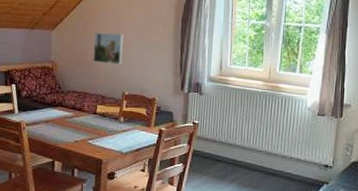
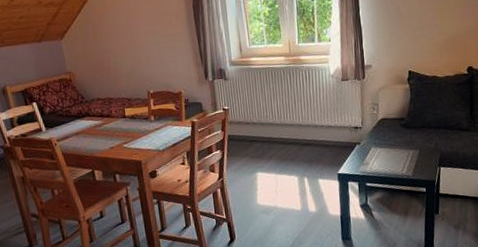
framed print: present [93,33,125,65] -> none [105,31,141,66]

